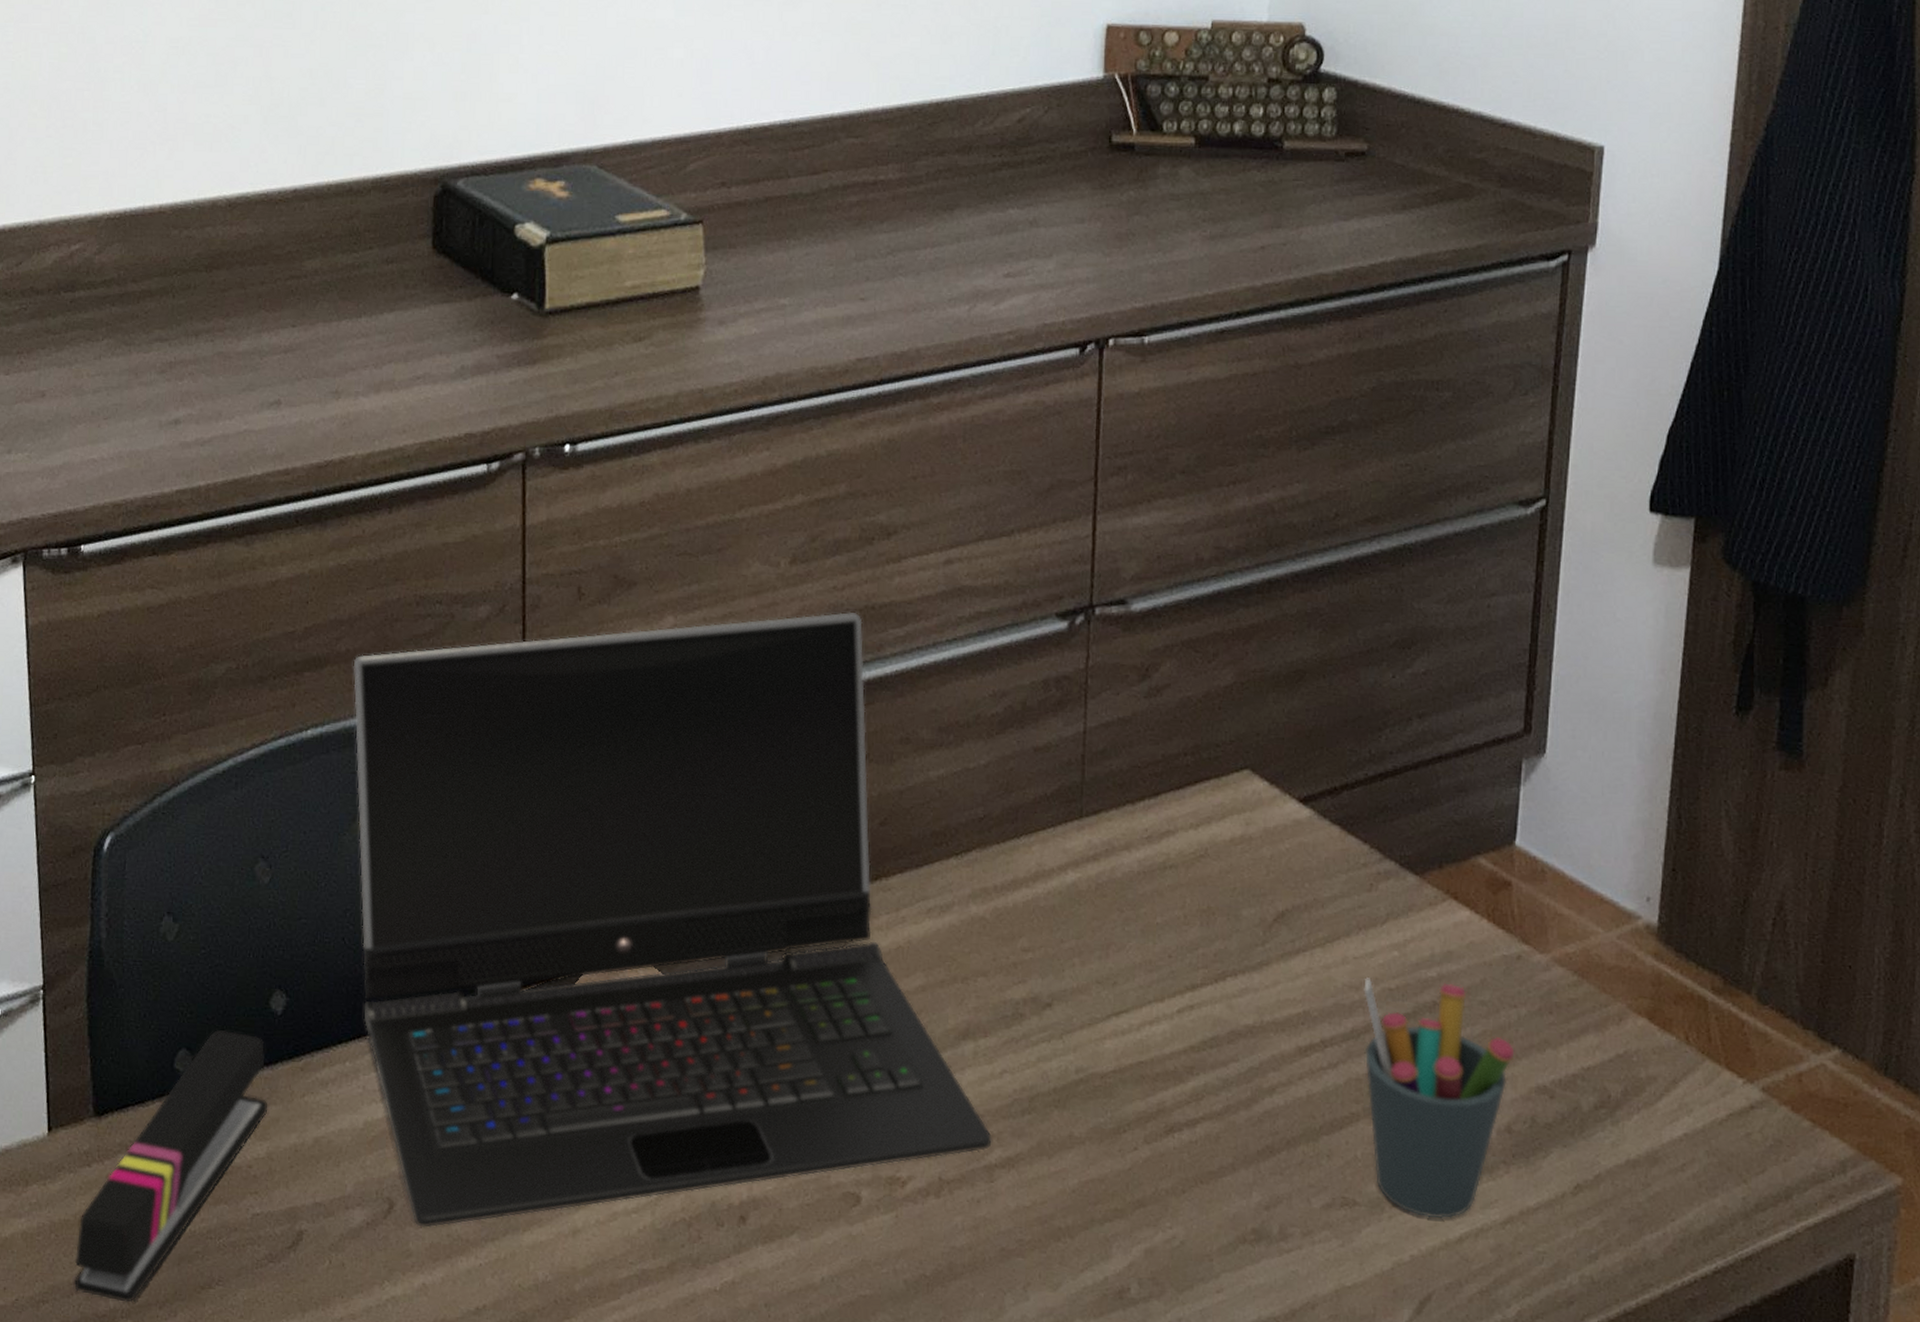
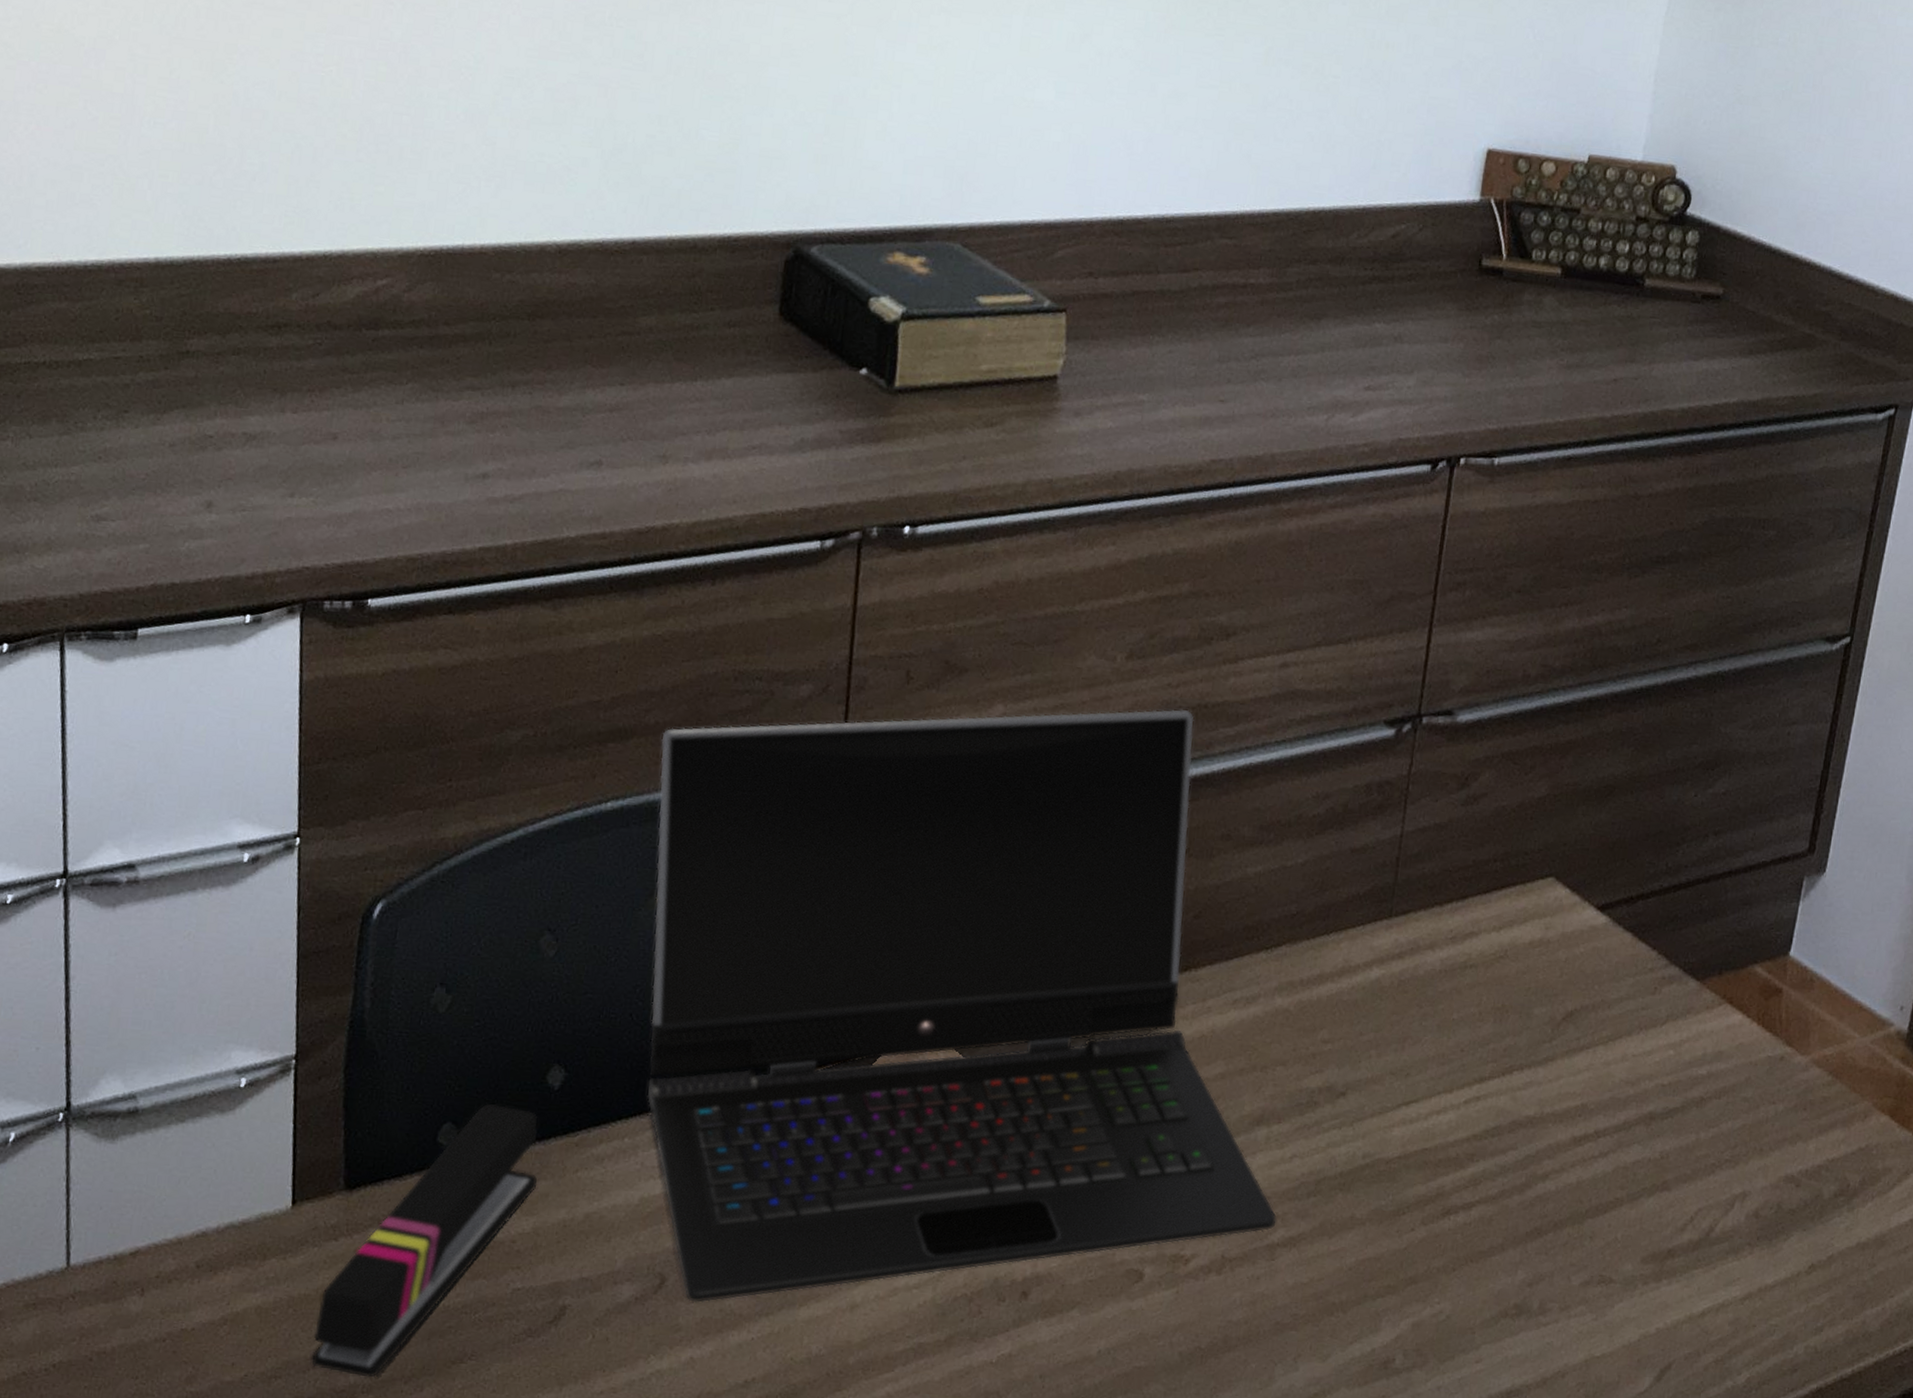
pen holder: present [1364,977,1515,1219] -> none [1632,1074,1769,1295]

